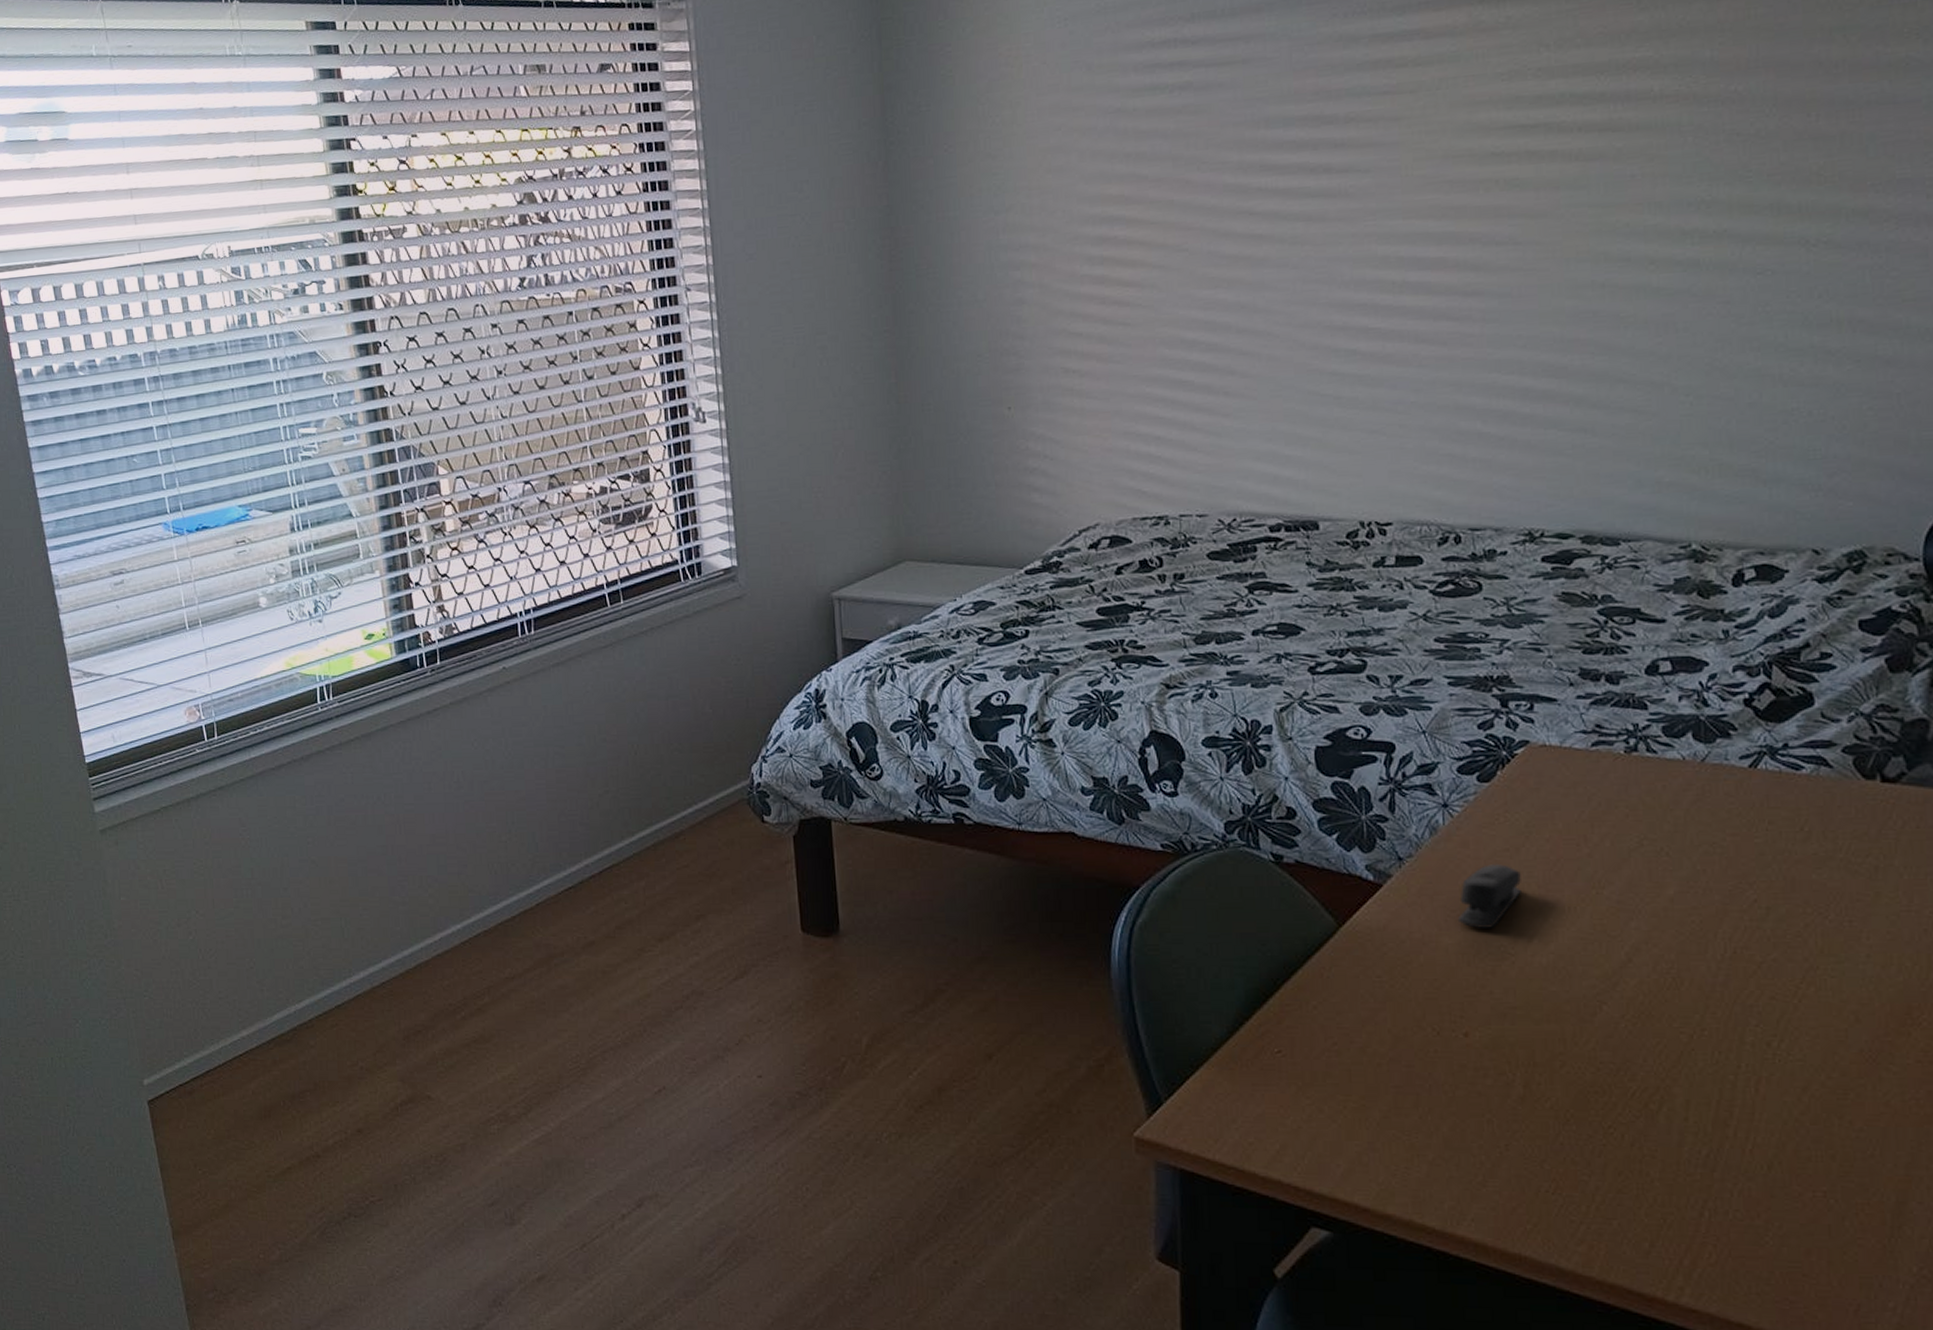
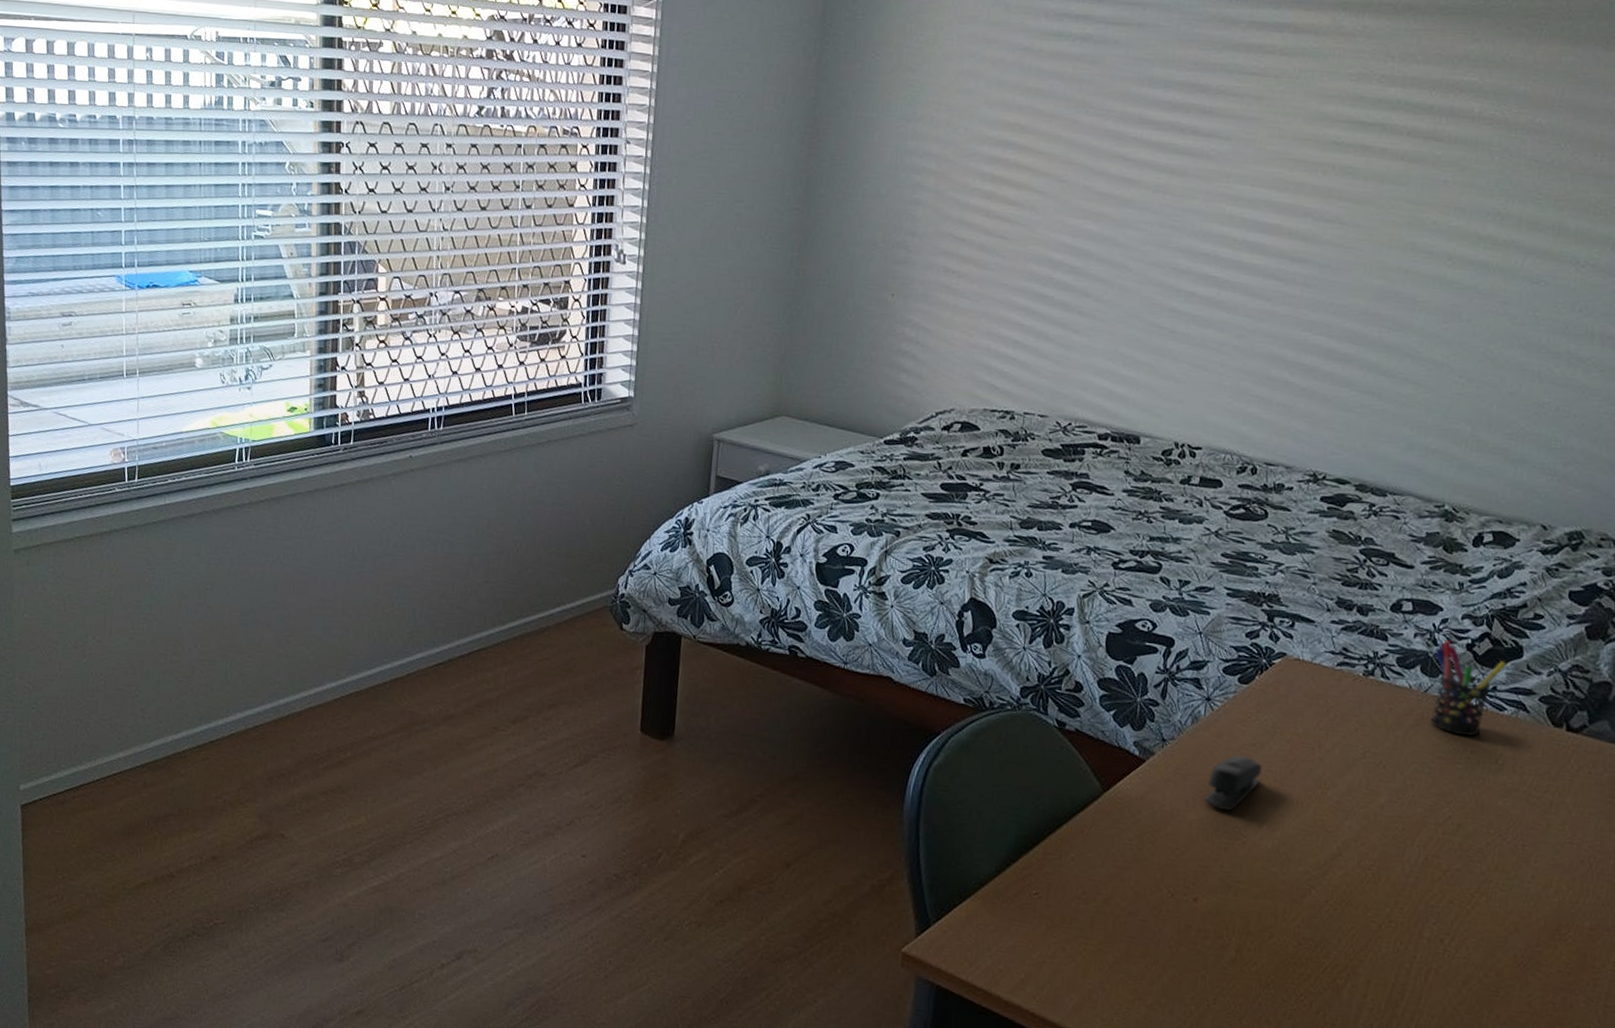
pen holder: none [1707,698,1796,804] -> present [1430,640,1507,736]

